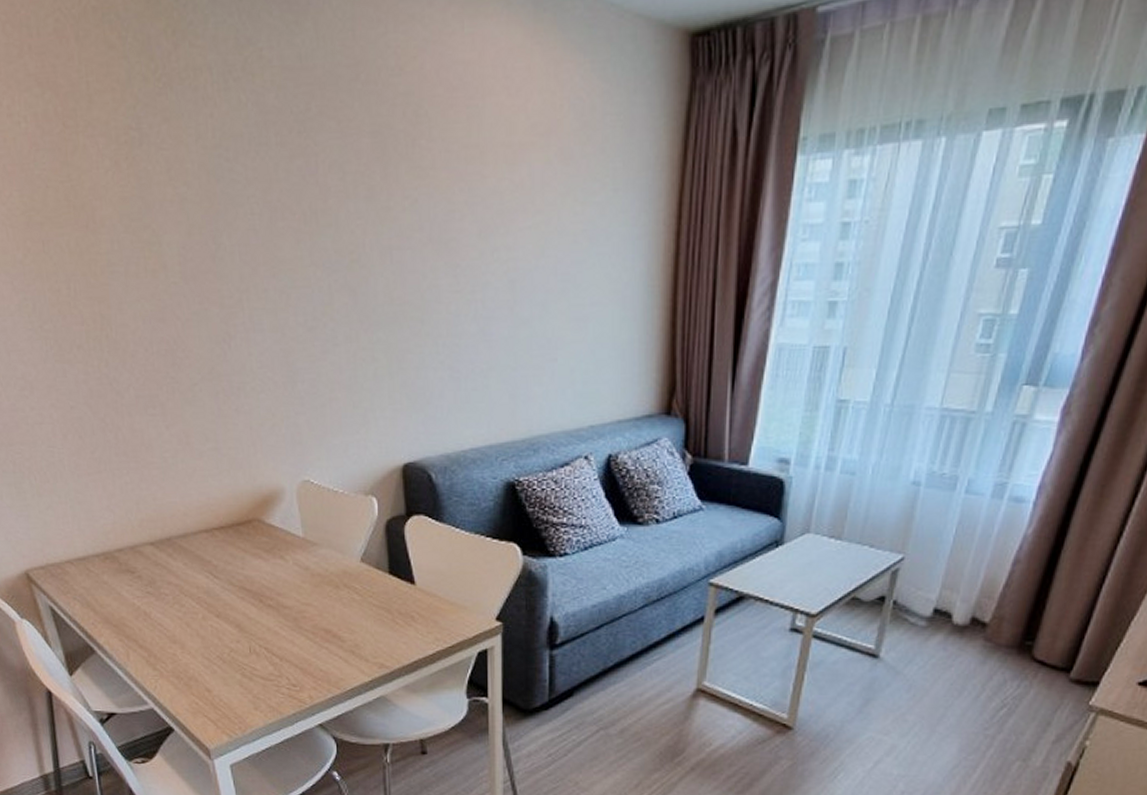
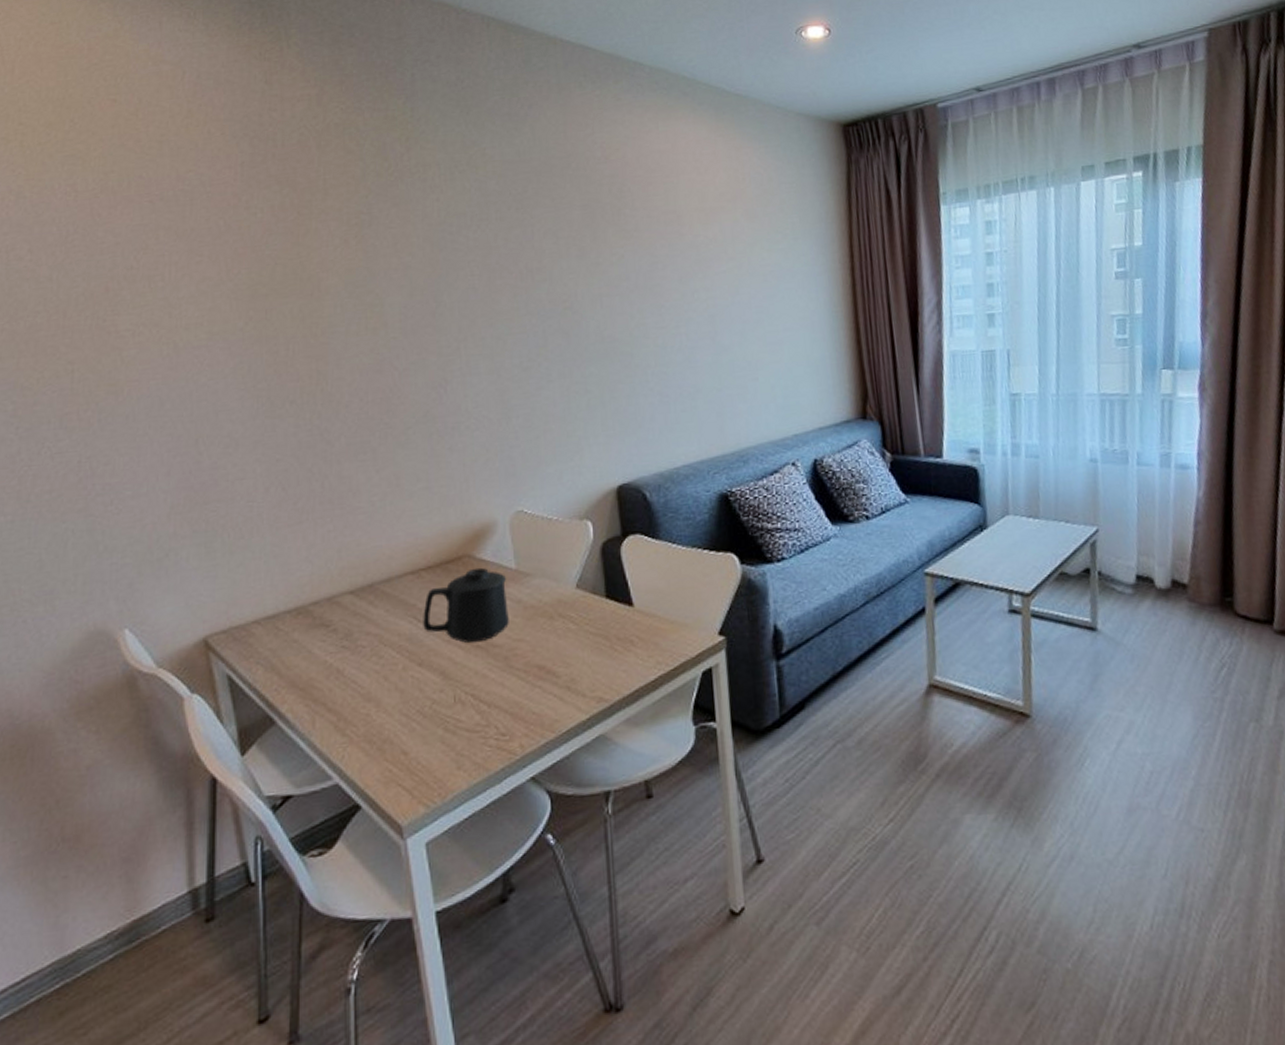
mug: none [218,532,298,602] -> present [423,567,509,644]

